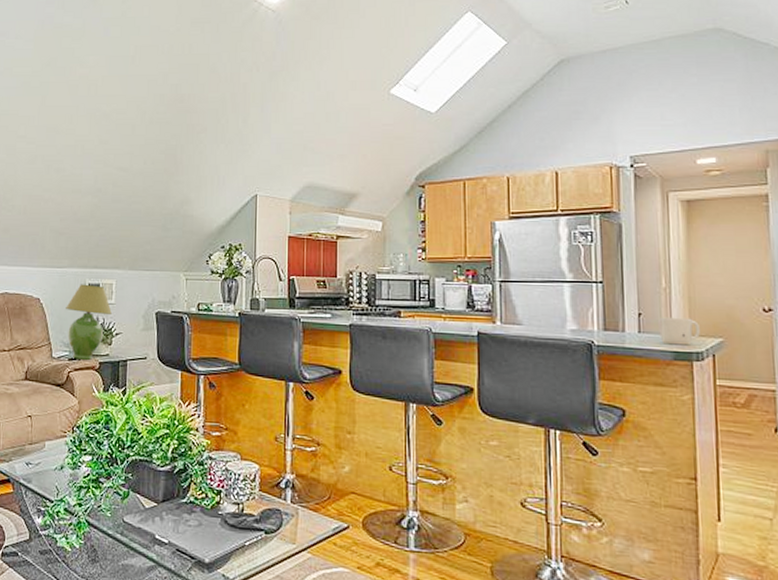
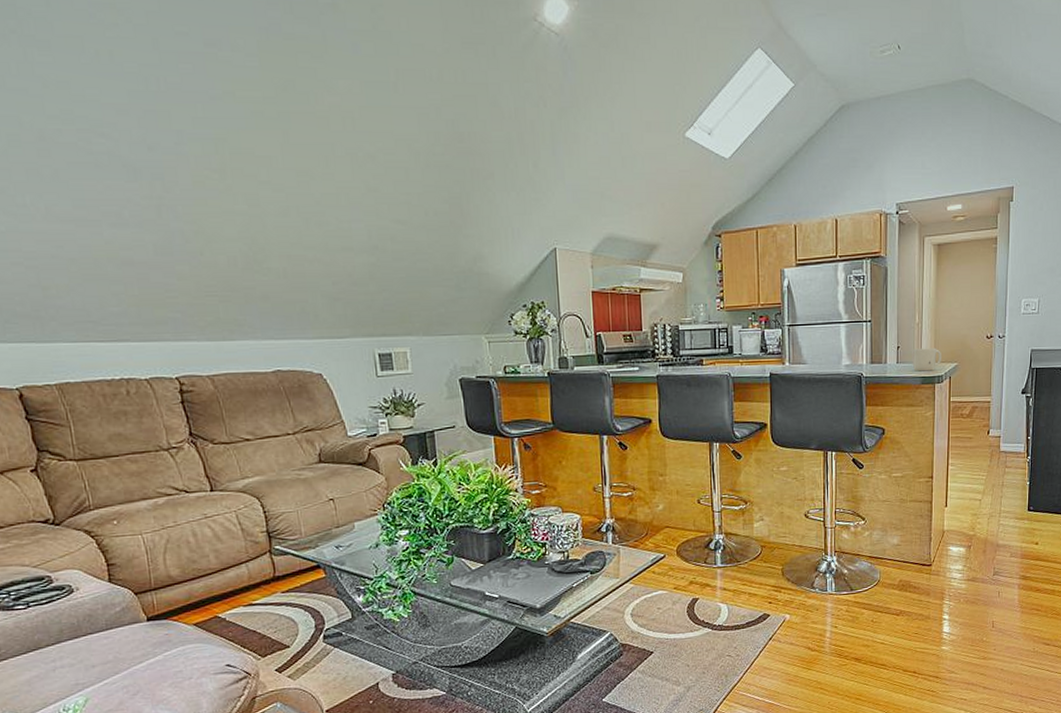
table lamp: present [66,284,112,361] -> none [355,354,410,436]

